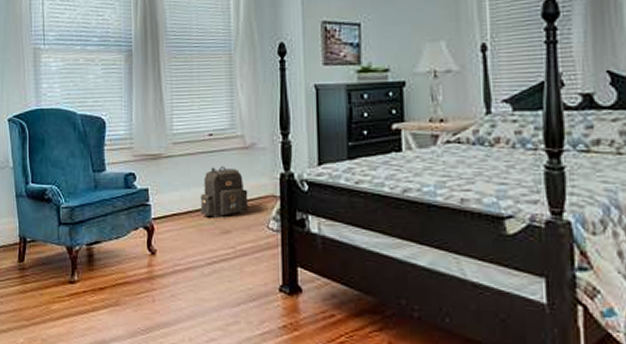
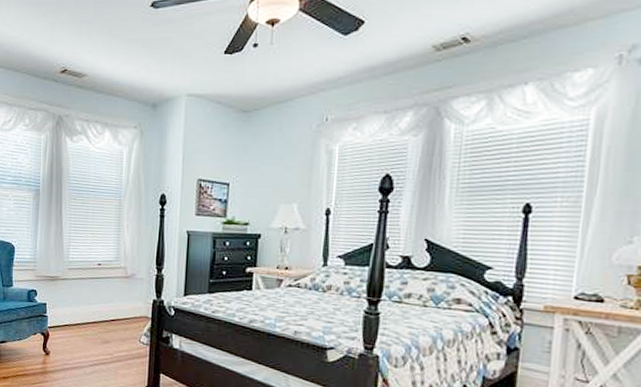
backpack: present [200,165,249,218] -> none [87,290,126,331]

